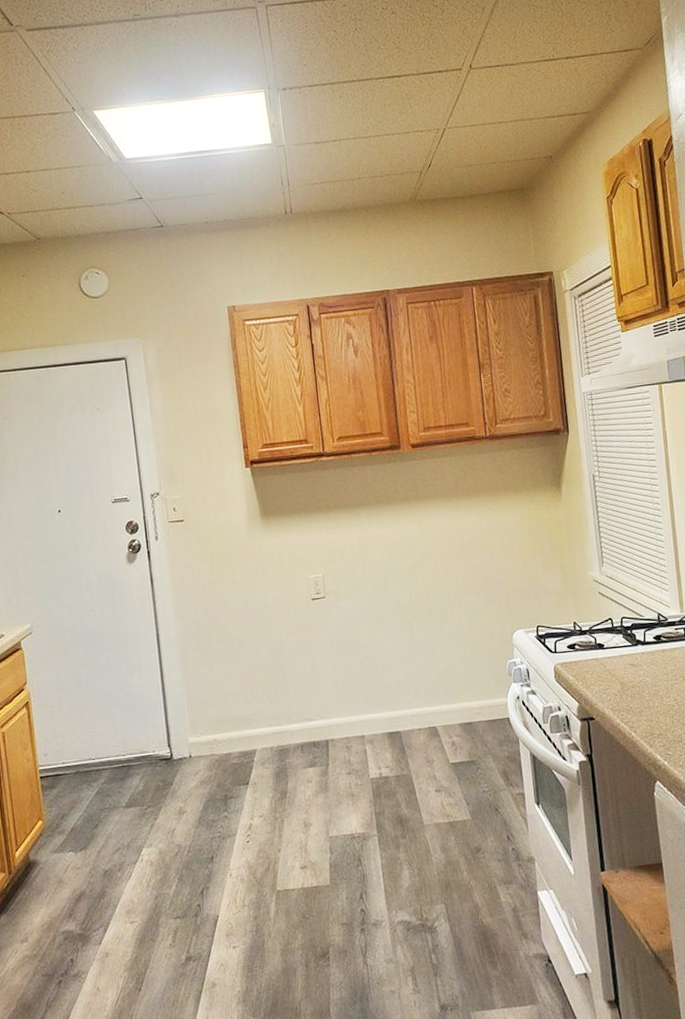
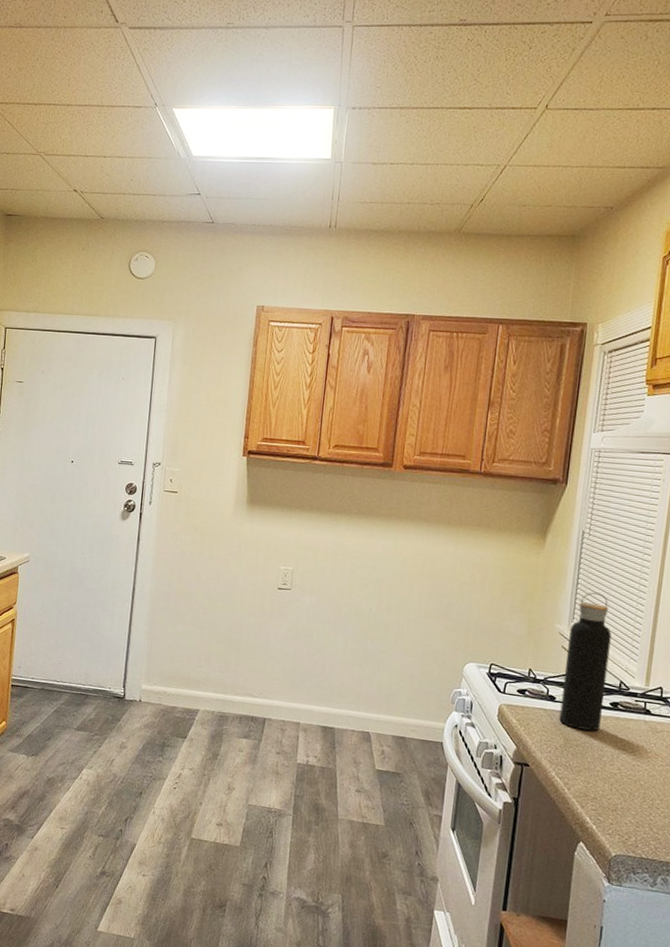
water bottle: none [602,532,650,671] -> present [559,592,612,731]

